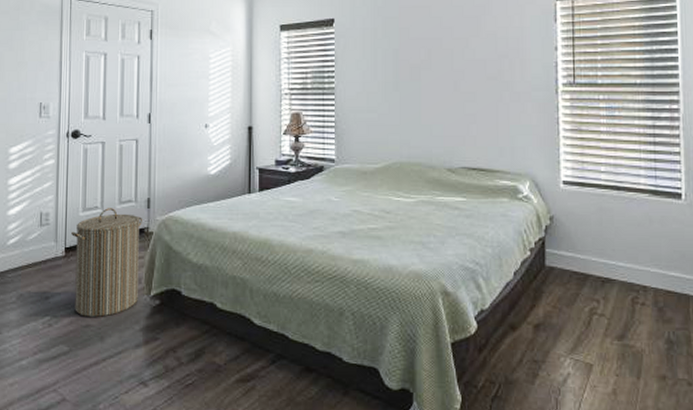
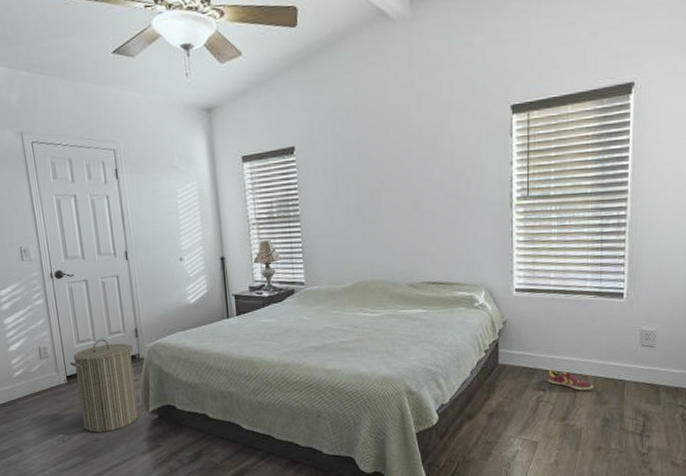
shoe: none [601,275,654,305] -> present [548,368,594,391]

